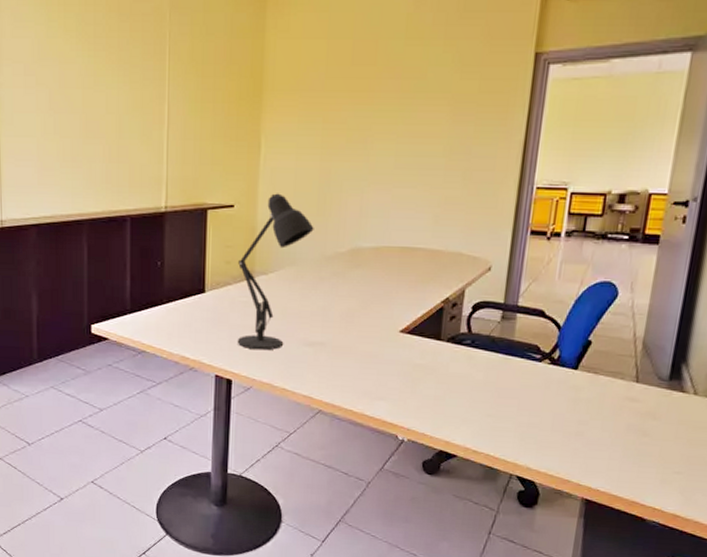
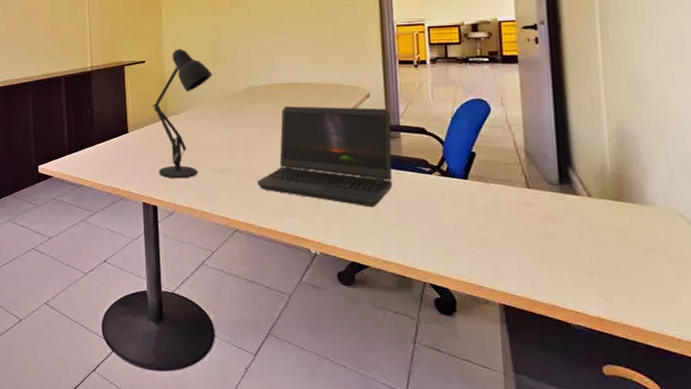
laptop computer: none [350,274,510,394] -> present [257,106,392,208]

